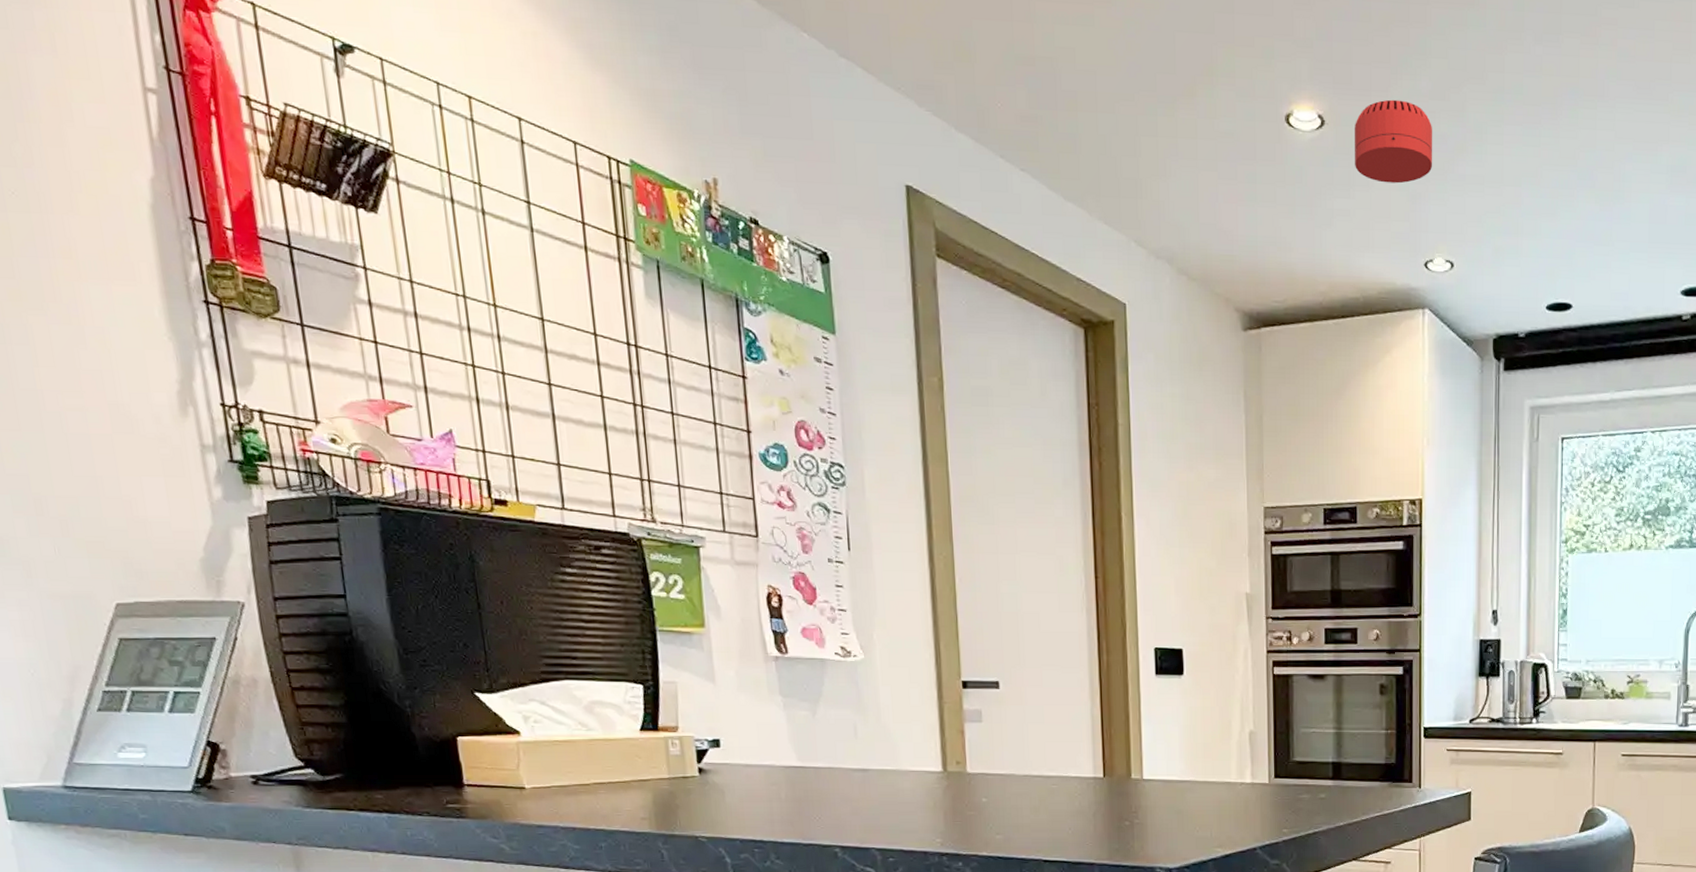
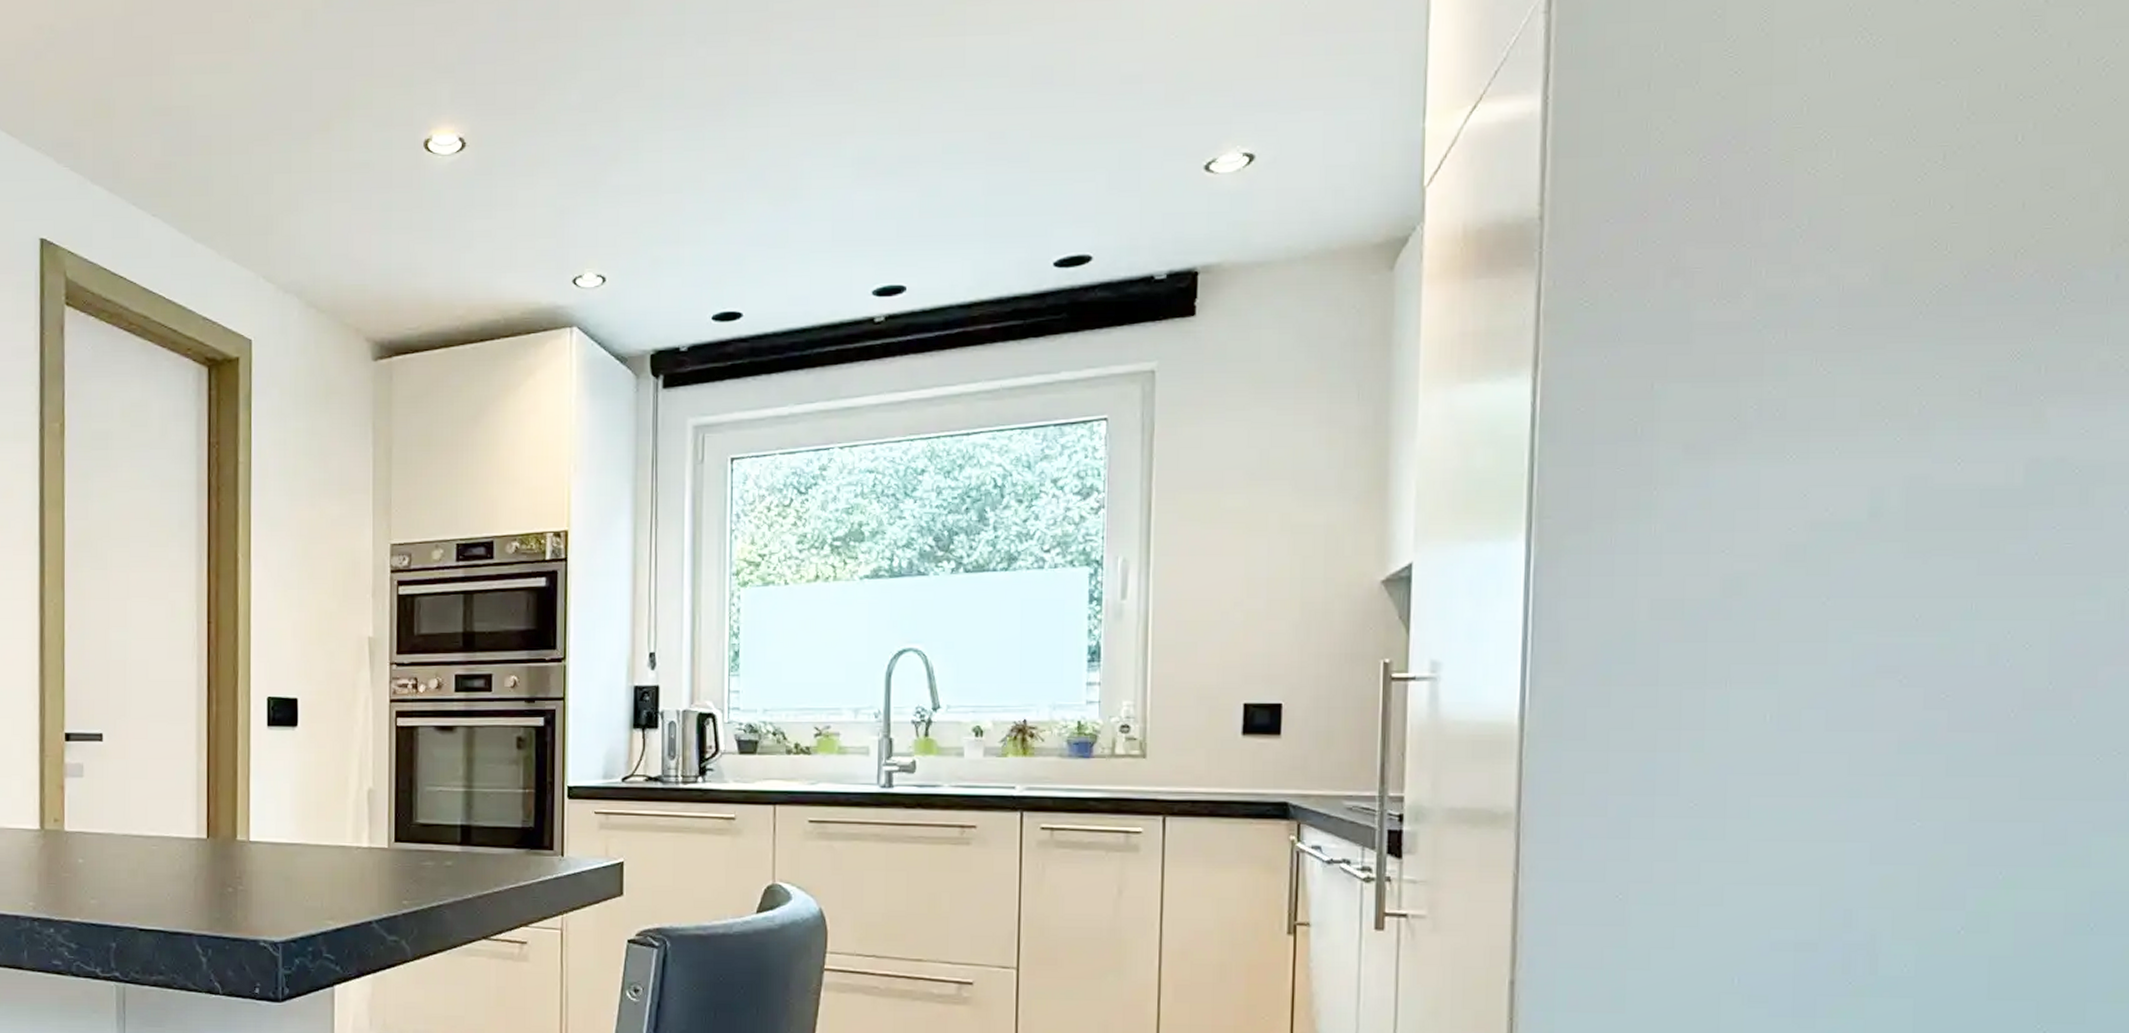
smoke detector: present [1355,99,1433,184] -> none [497,115,584,200]

